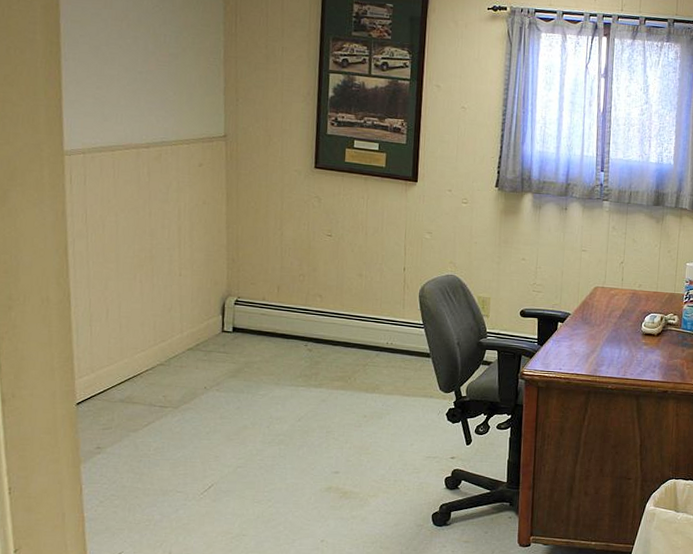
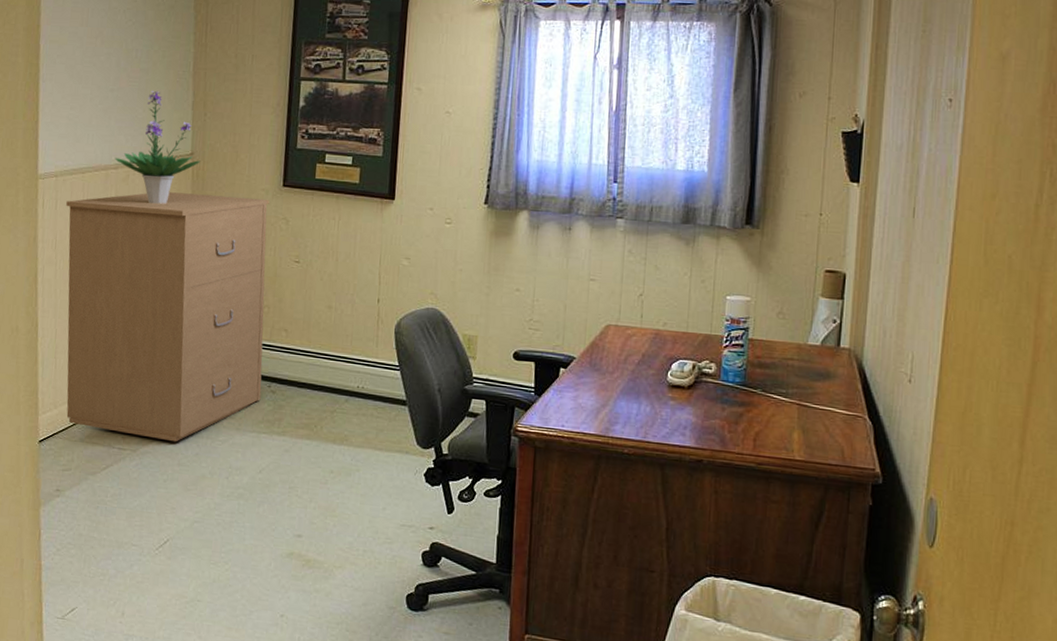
filing cabinet: none [96,171,302,398] -> present [66,192,270,442]
potted plant: none [145,74,234,182] -> present [114,90,201,204]

